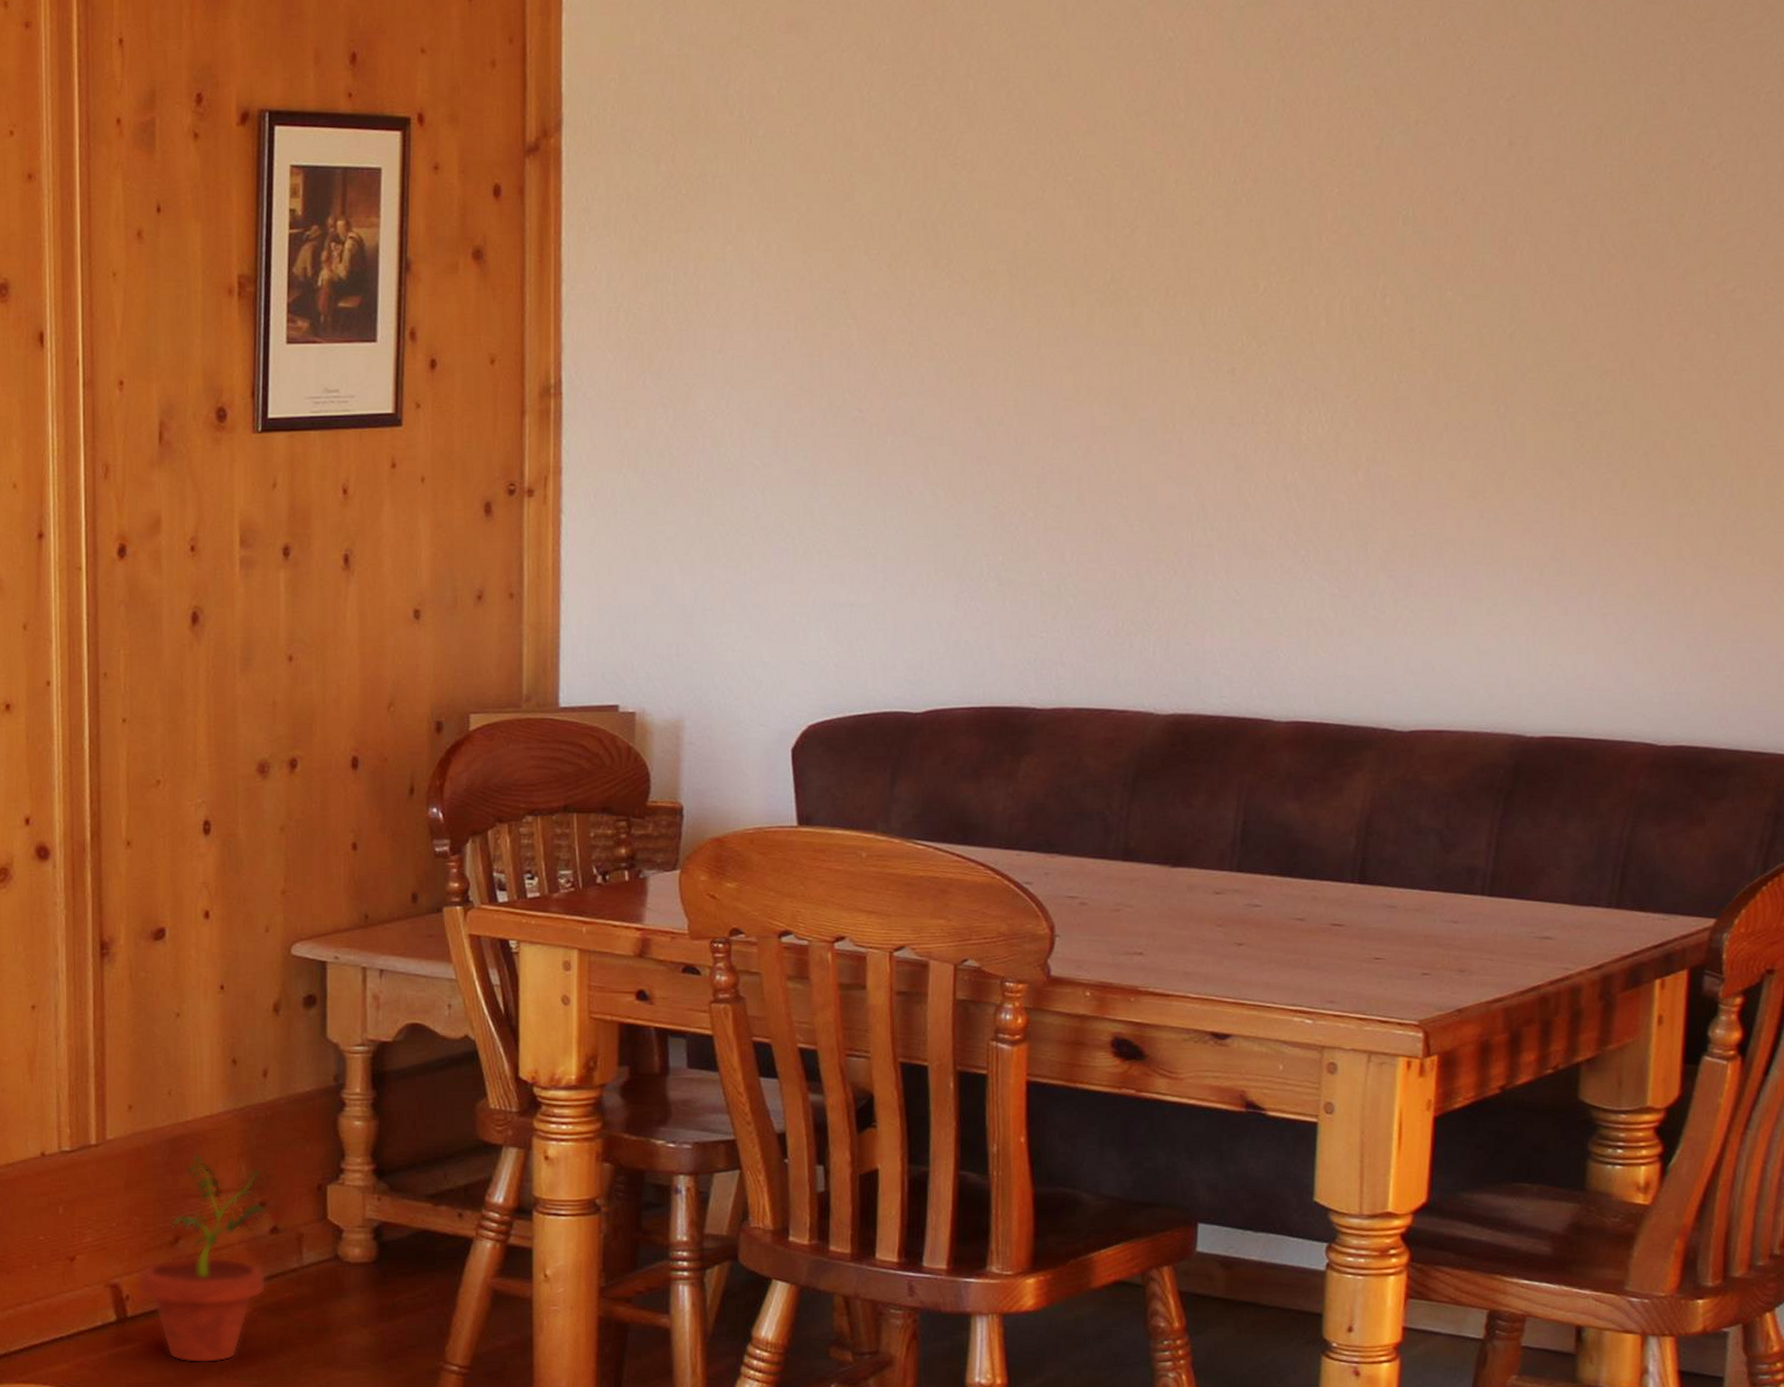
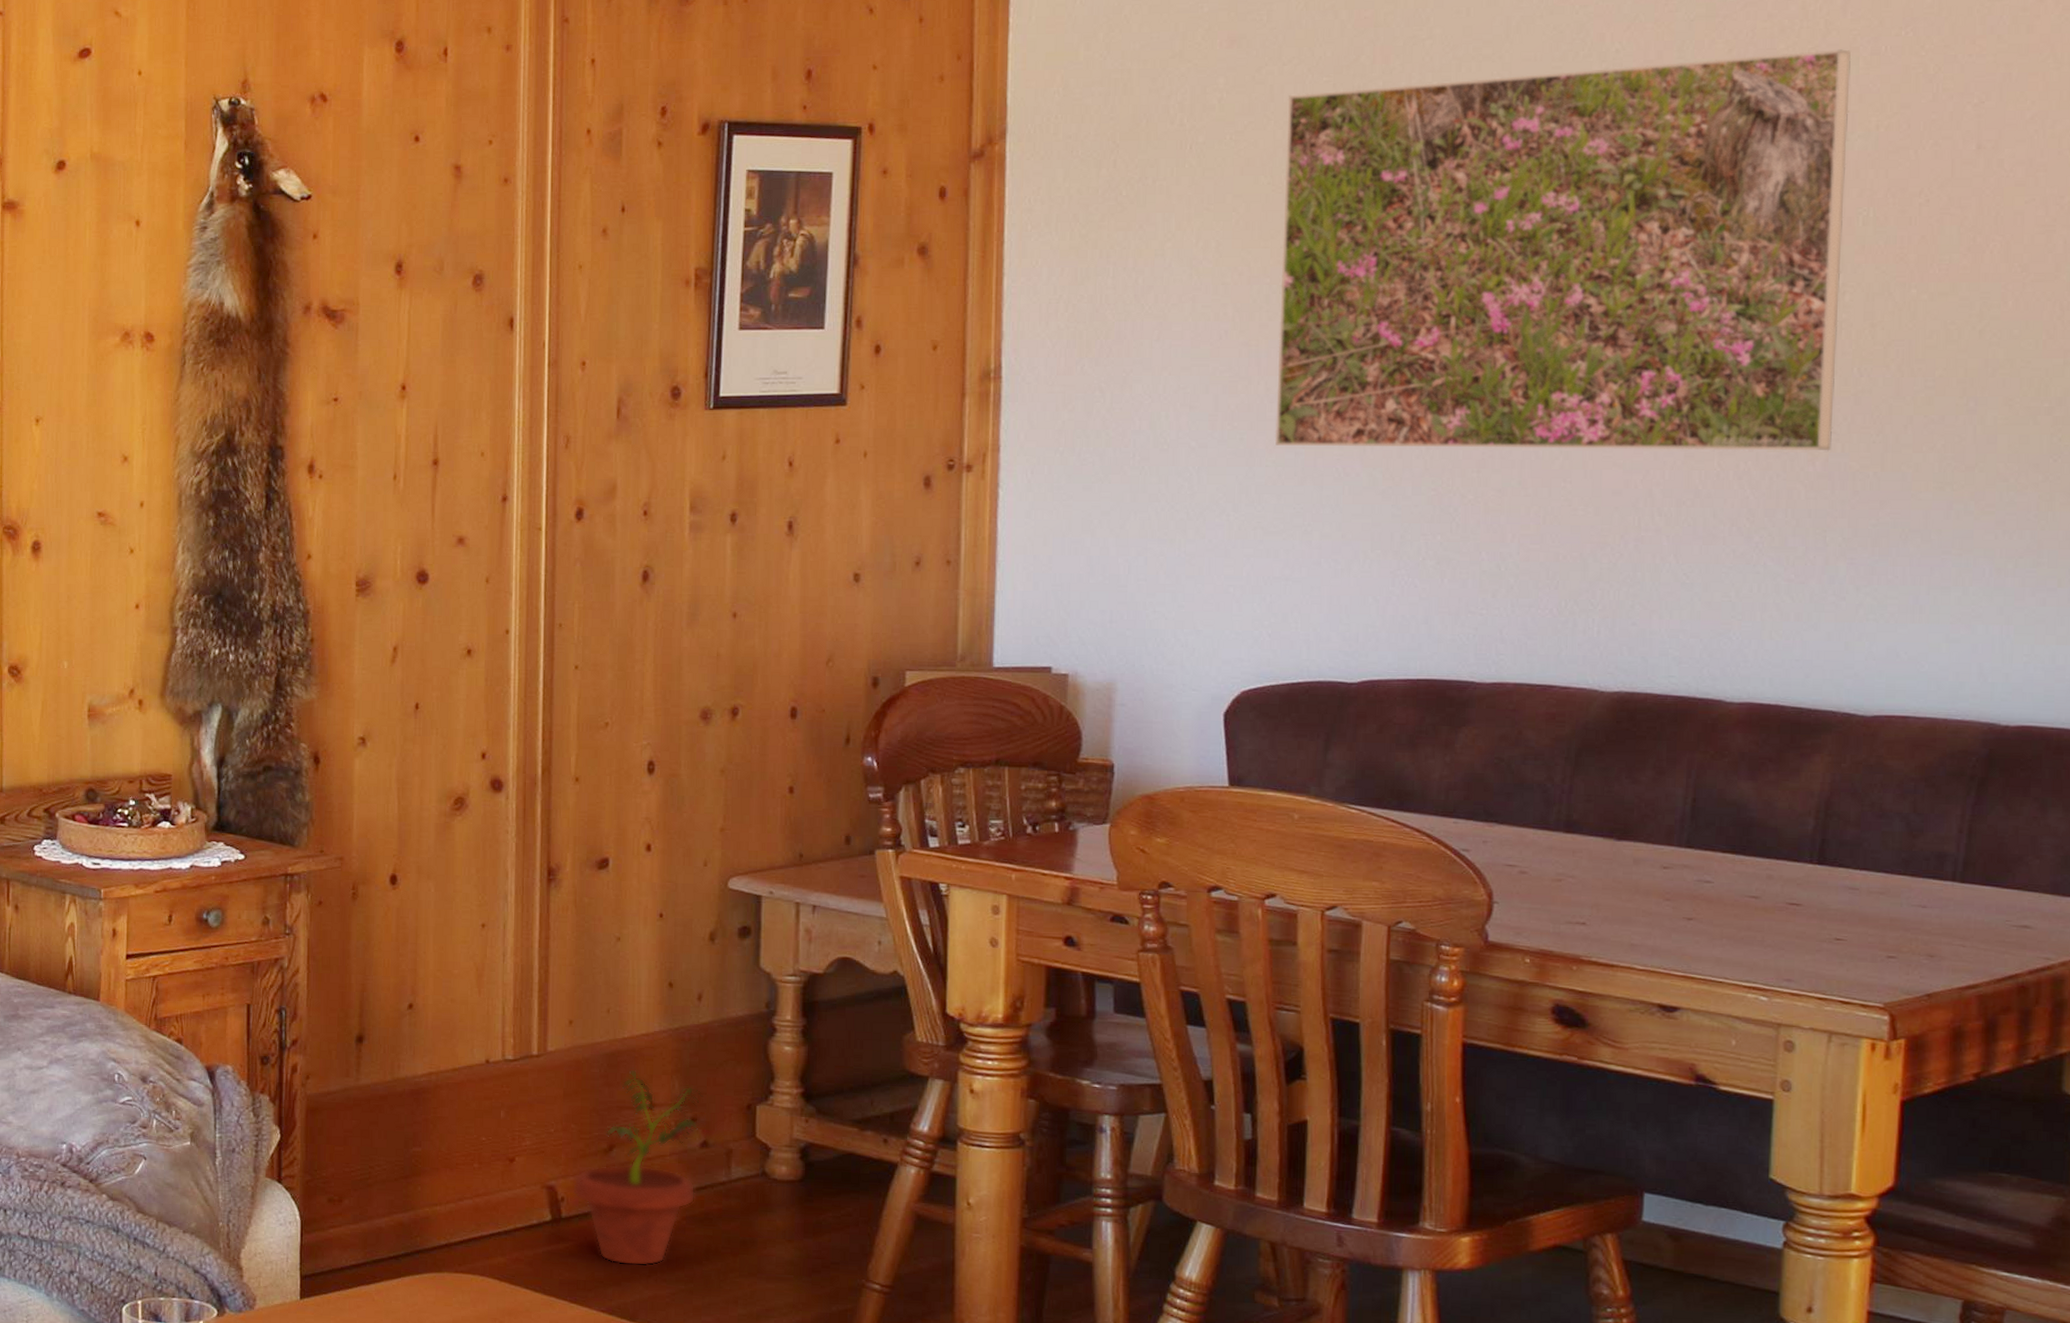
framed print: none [838,40,1393,463] -> present [1274,49,1852,451]

